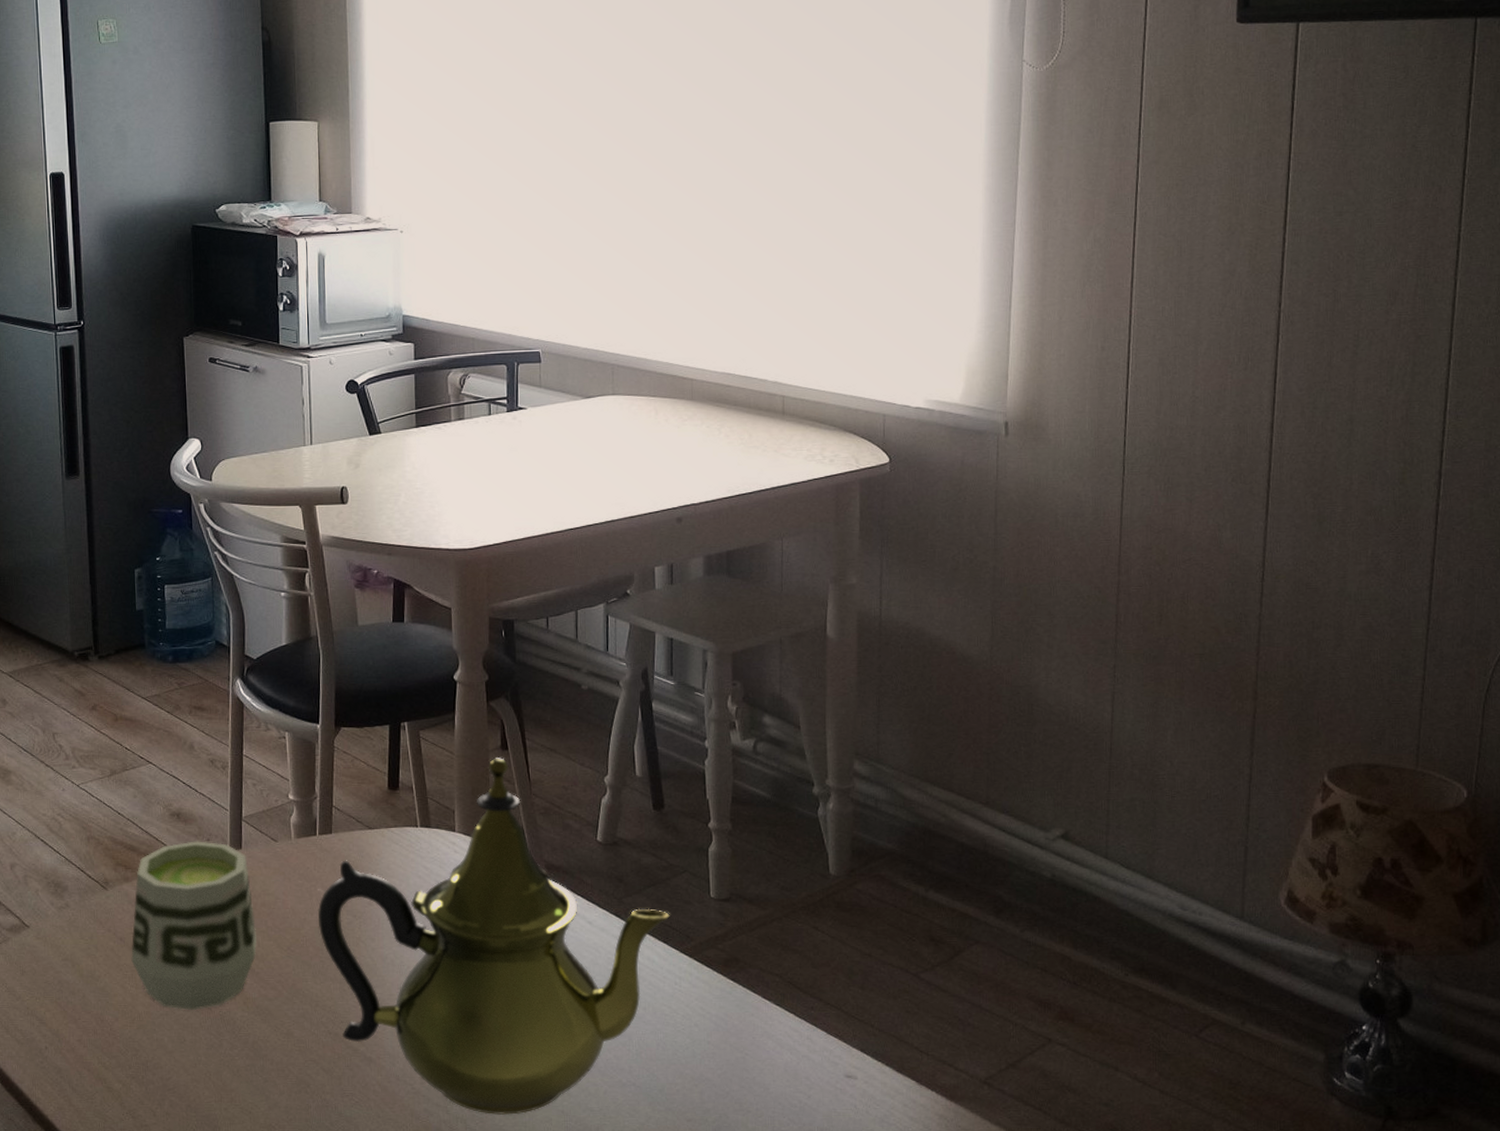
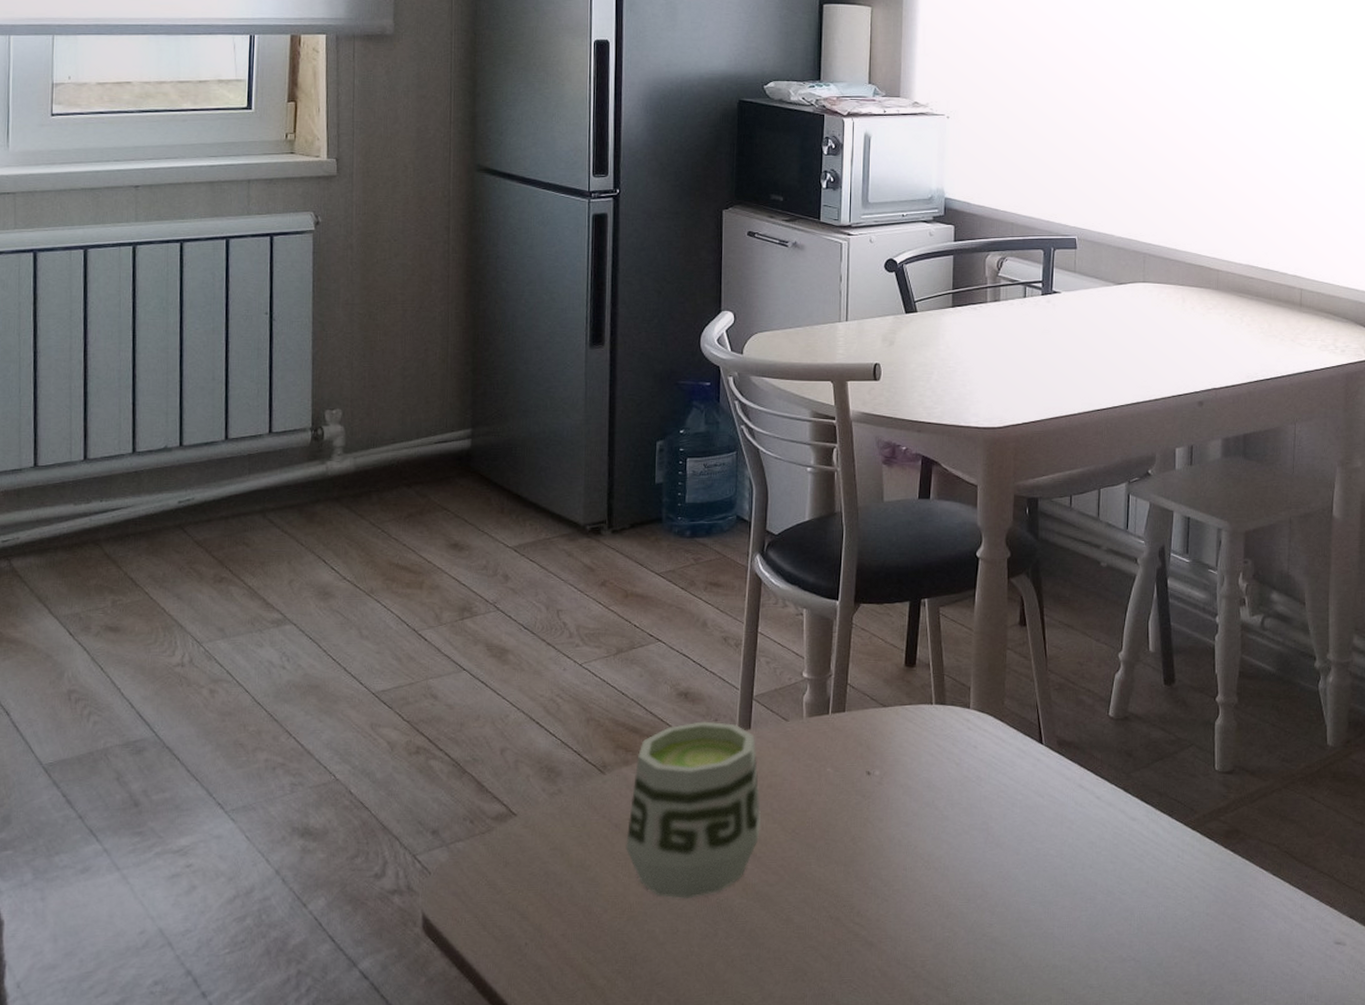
teapot: present [317,757,670,1115] -> none [825,634,1176,996]

